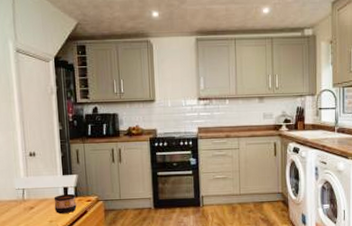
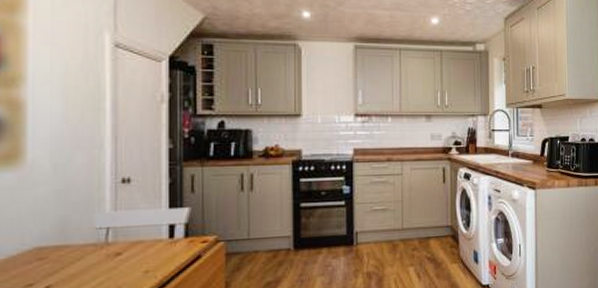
cup: present [54,193,77,214] -> none [153,232,186,262]

